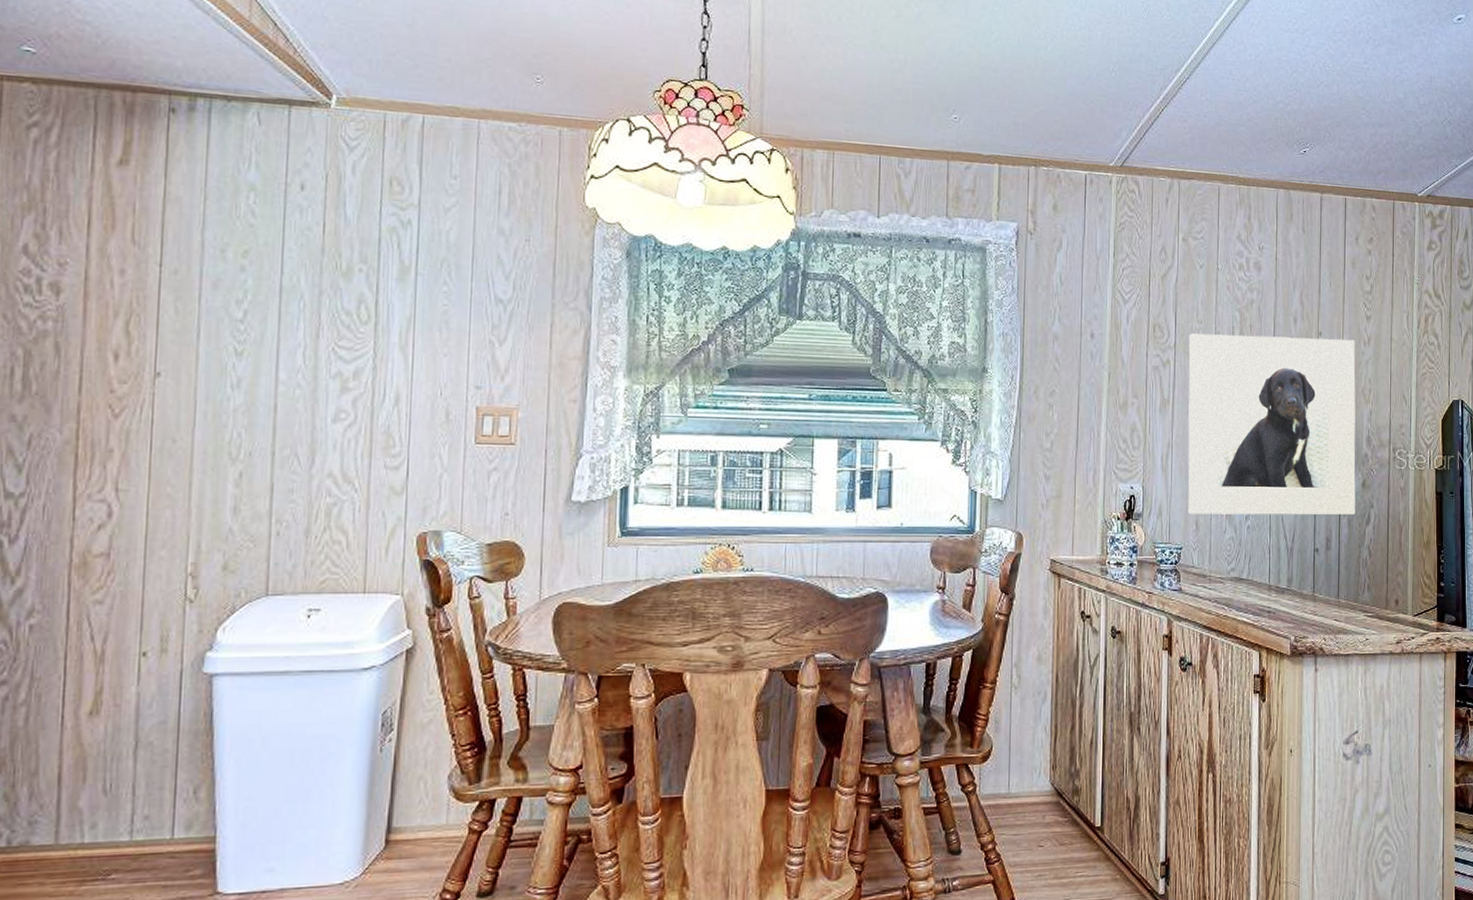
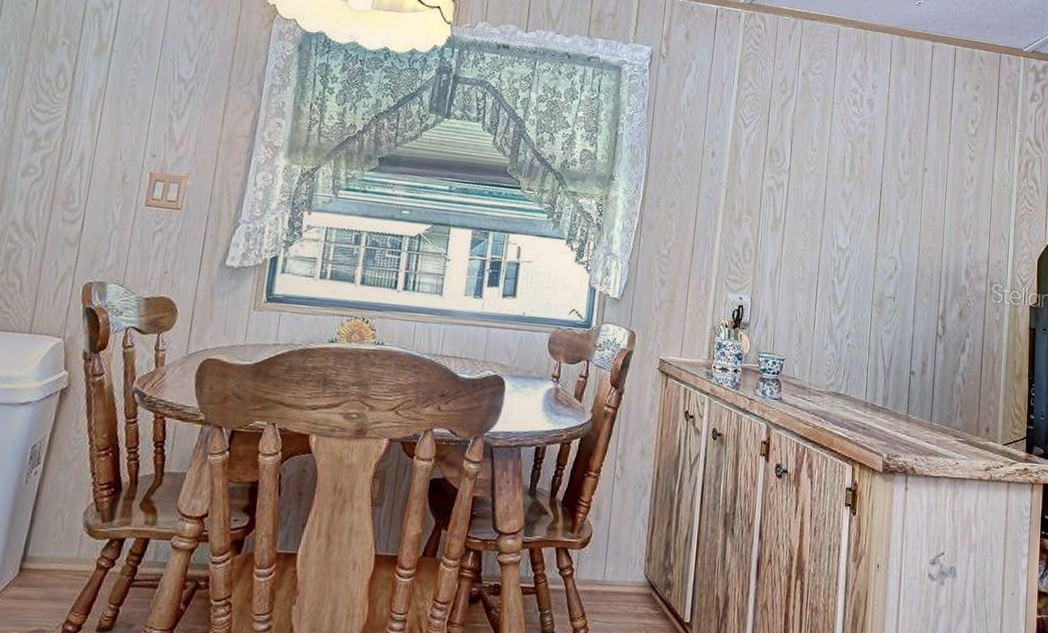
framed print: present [1188,333,1356,515] -> none [792,159,958,343]

